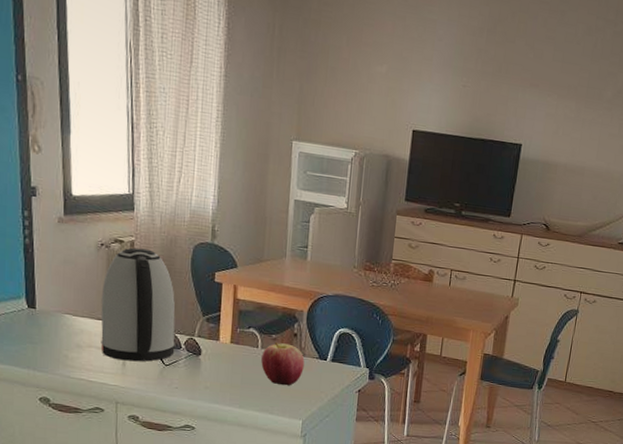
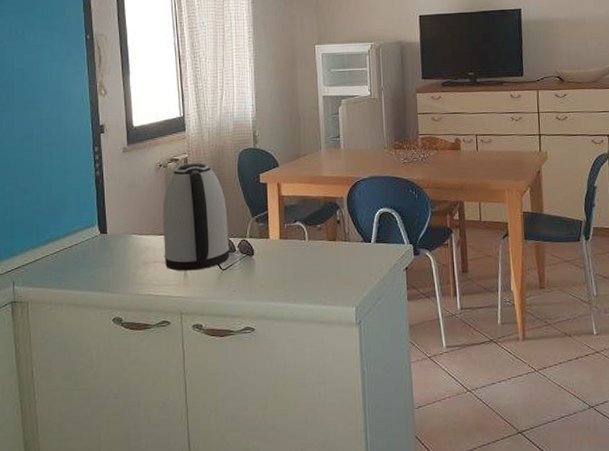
apple: present [261,341,305,386] -> none [310,231,350,274]

